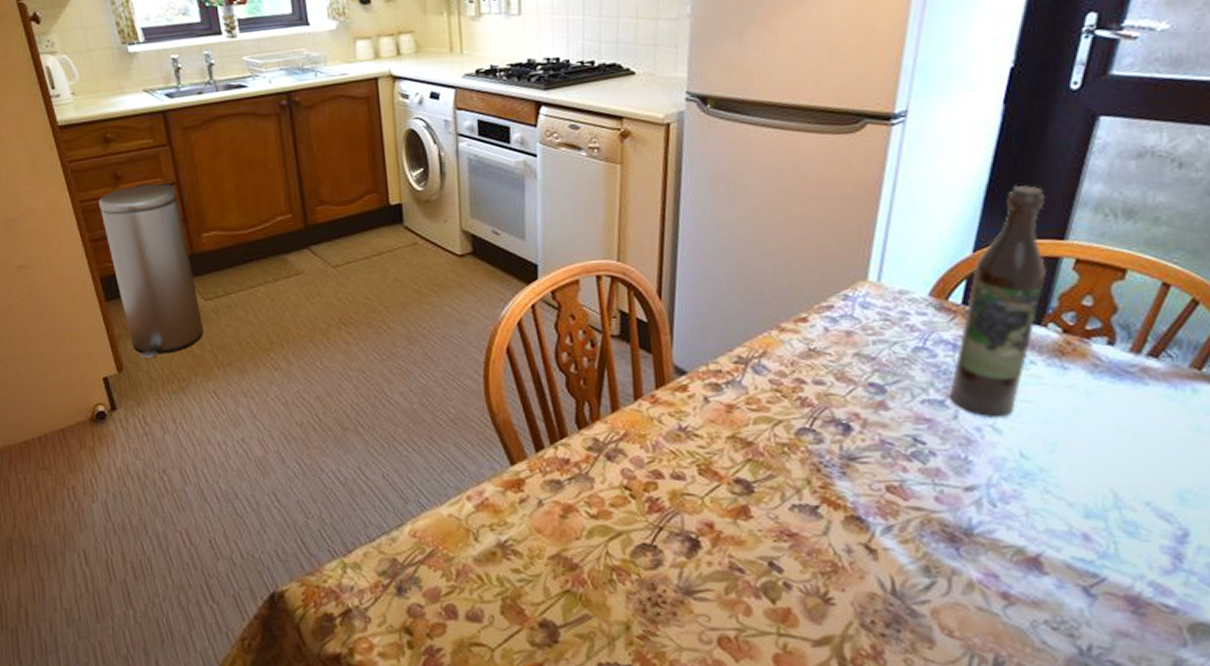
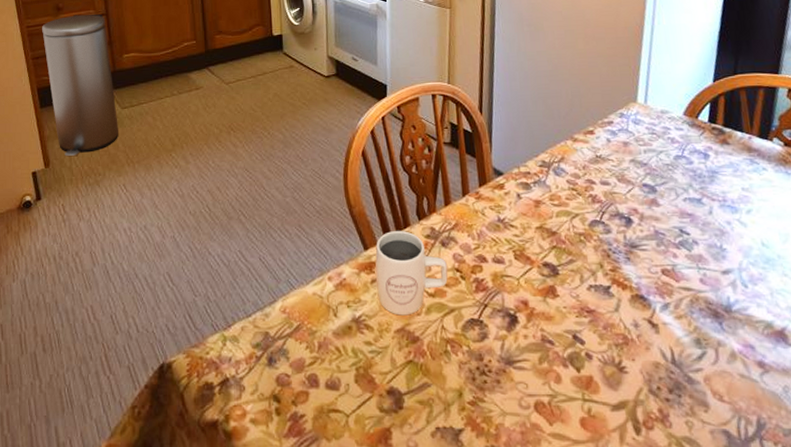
mug: none [524,441,615,540] -> present [375,230,448,316]
wine bottle: present [950,185,1048,417] -> none [705,32,769,213]

